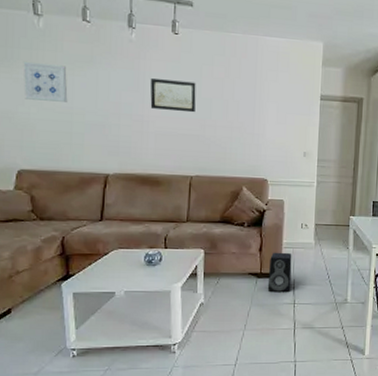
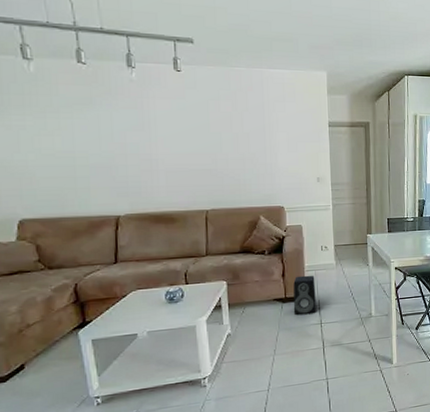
wall art: present [23,61,68,103] -> none [15,107,68,148]
wall art: present [150,78,196,113] -> none [155,117,205,148]

